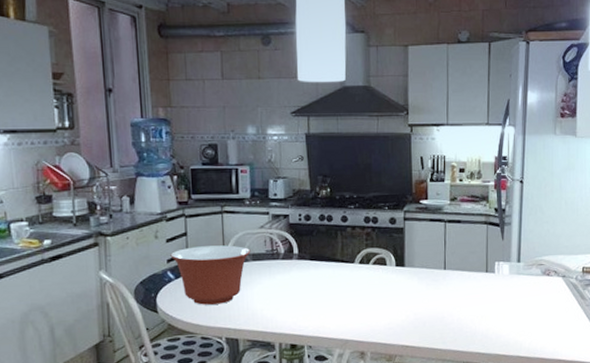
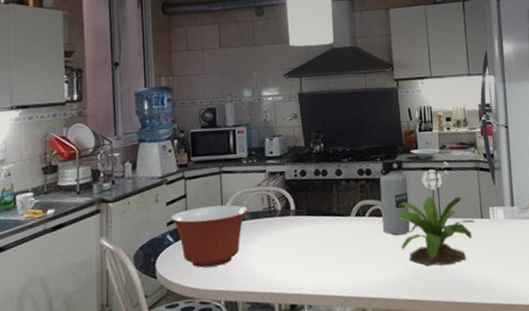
water bottle: none [385,208,414,284] -> present [379,159,410,235]
potted flower: none [403,214,479,316] -> present [400,161,475,266]

